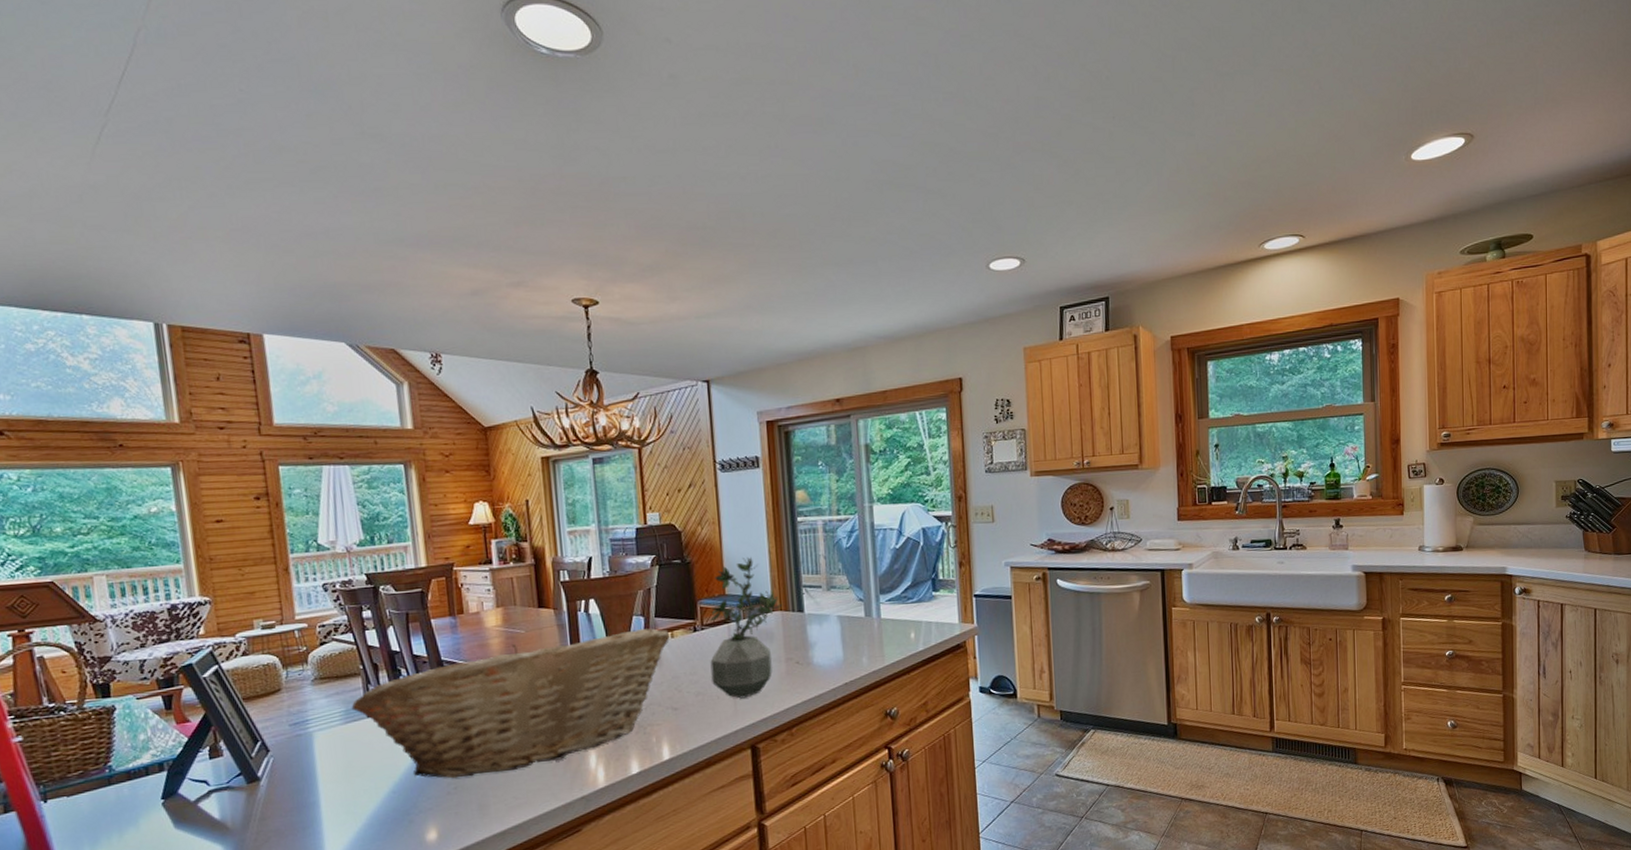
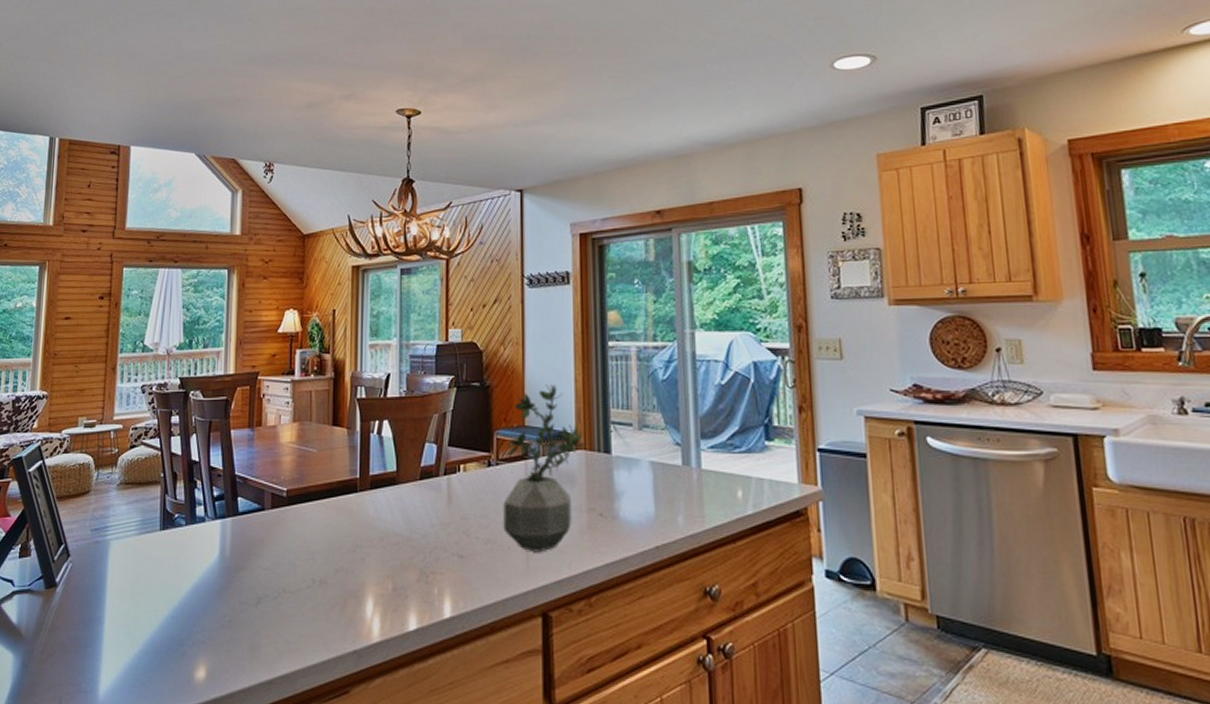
fruit basket: present [351,628,669,779] -> none [147,457,461,610]

